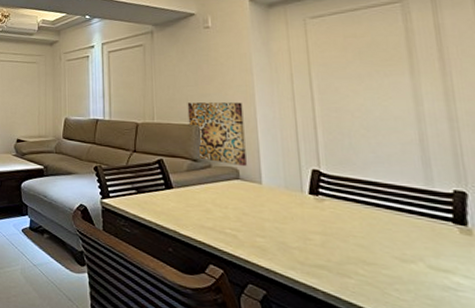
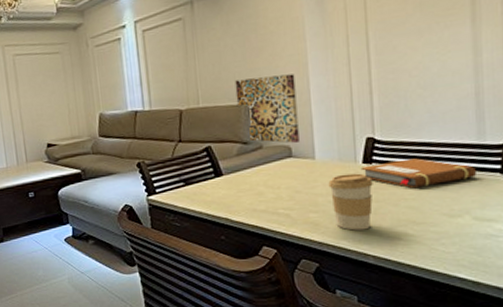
coffee cup: none [275,202,321,263] -> present [328,173,373,231]
notebook: none [307,195,428,227] -> present [360,158,478,189]

